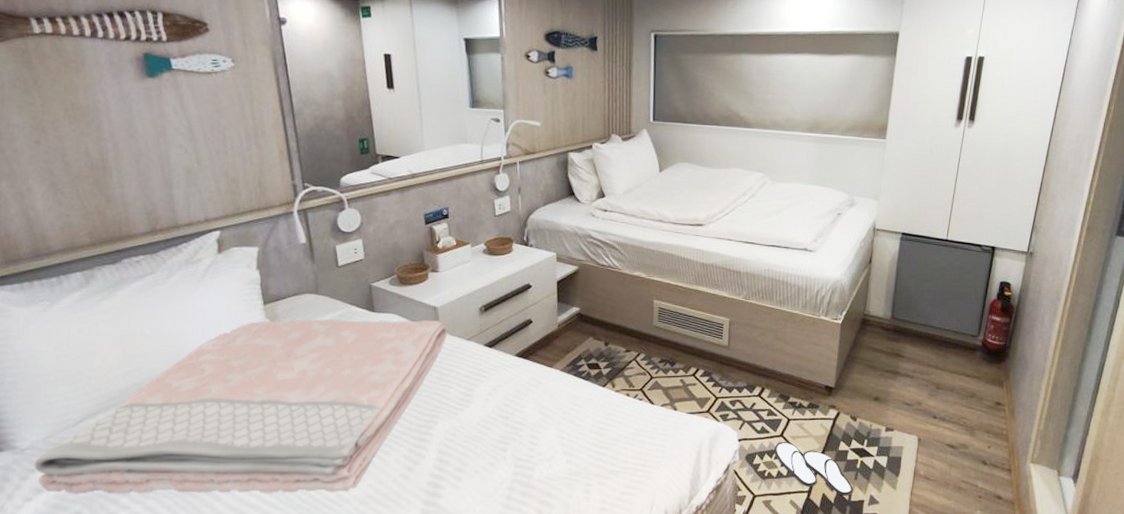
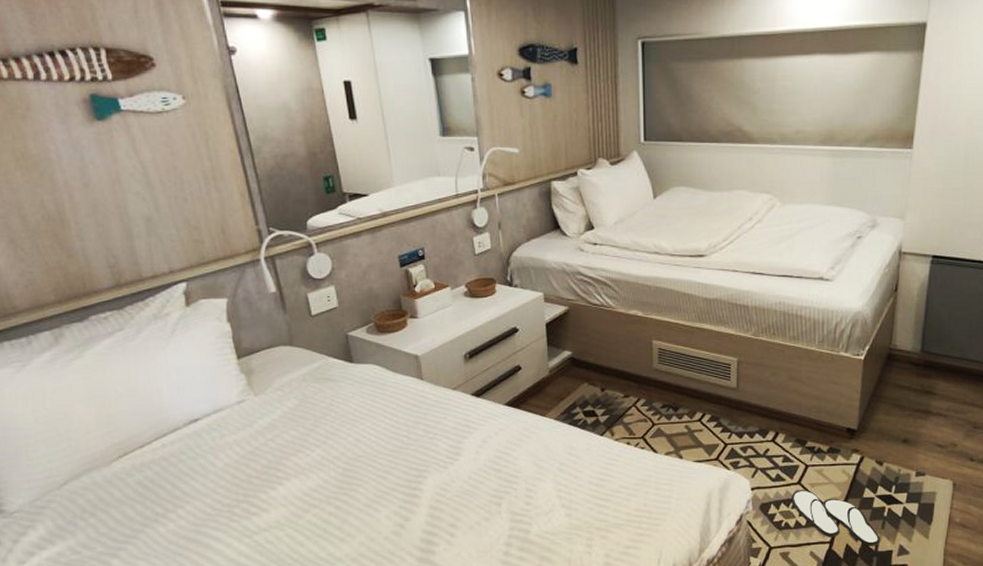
towel: present [34,319,448,494] -> none [23,370,432,556]

